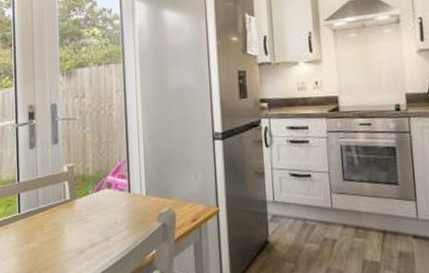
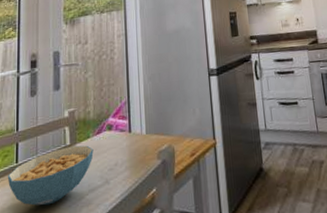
cereal bowl: none [11,200,93,256] -> present [7,145,94,206]

